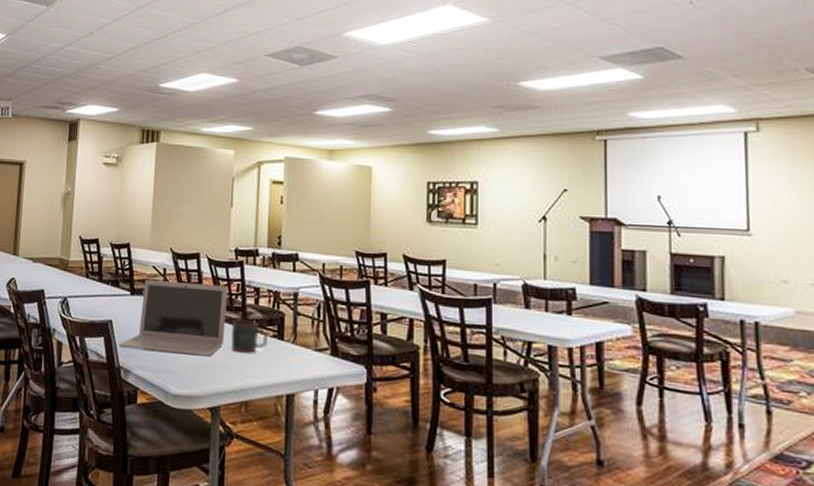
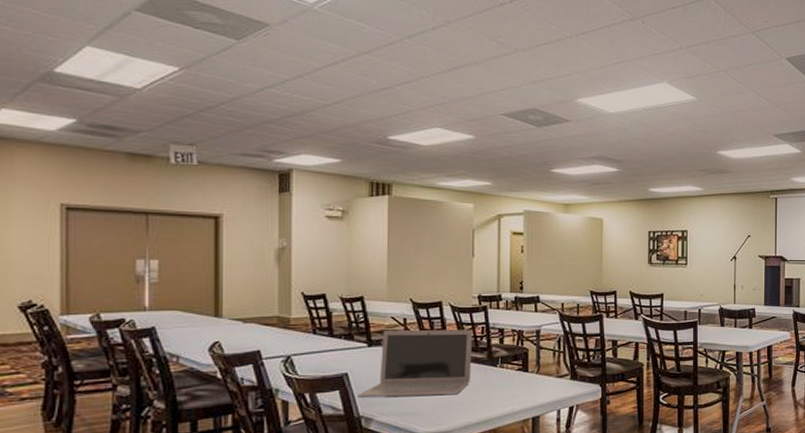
mug: present [231,320,267,353] -> none [477,358,513,387]

